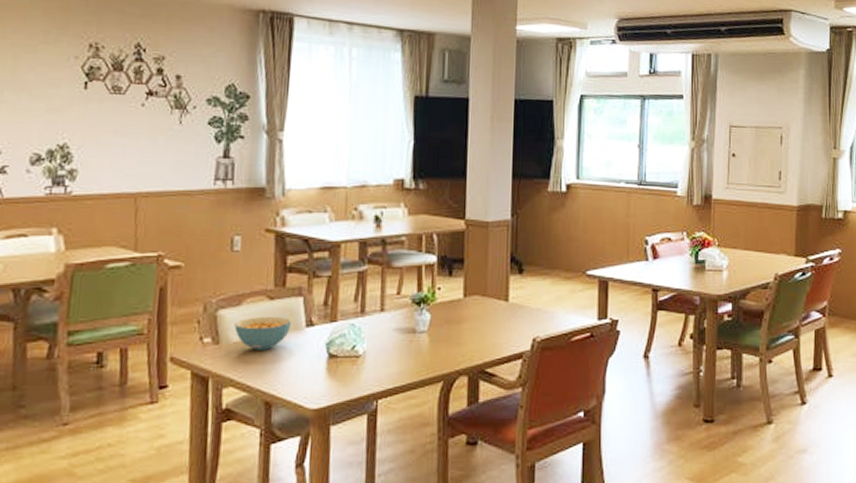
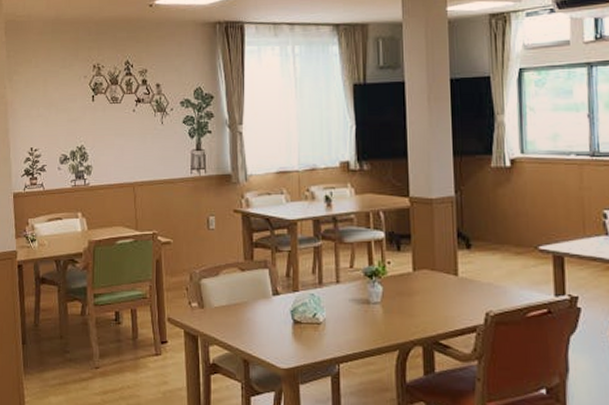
cereal bowl: present [234,317,292,350] -> none [215,286,261,315]

